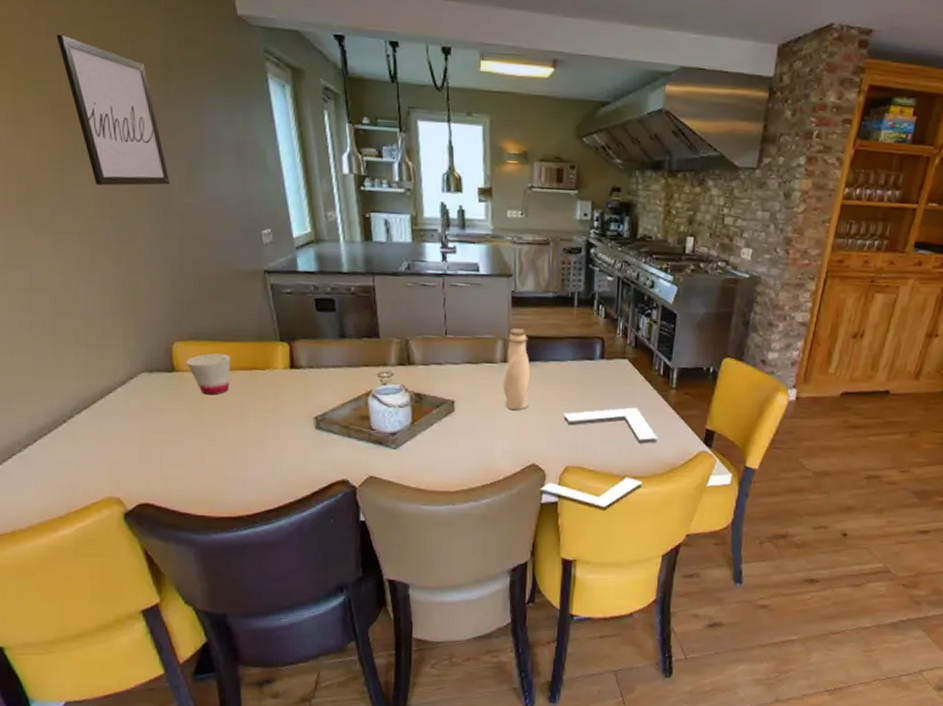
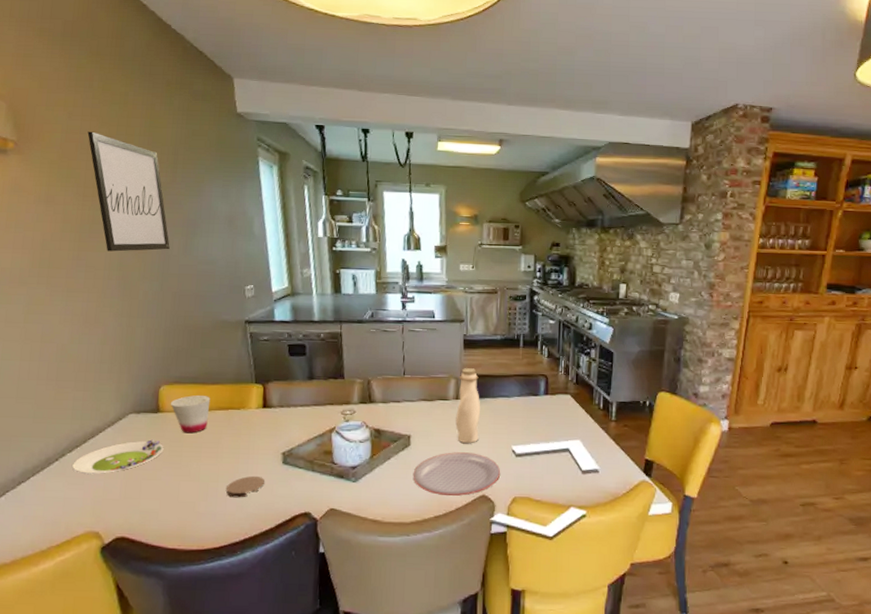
salad plate: none [83,401,183,437] -> present [72,439,164,474]
coaster: none [255,441,298,464] -> present [225,475,266,498]
plate: none [457,419,552,465] -> present [413,452,501,496]

